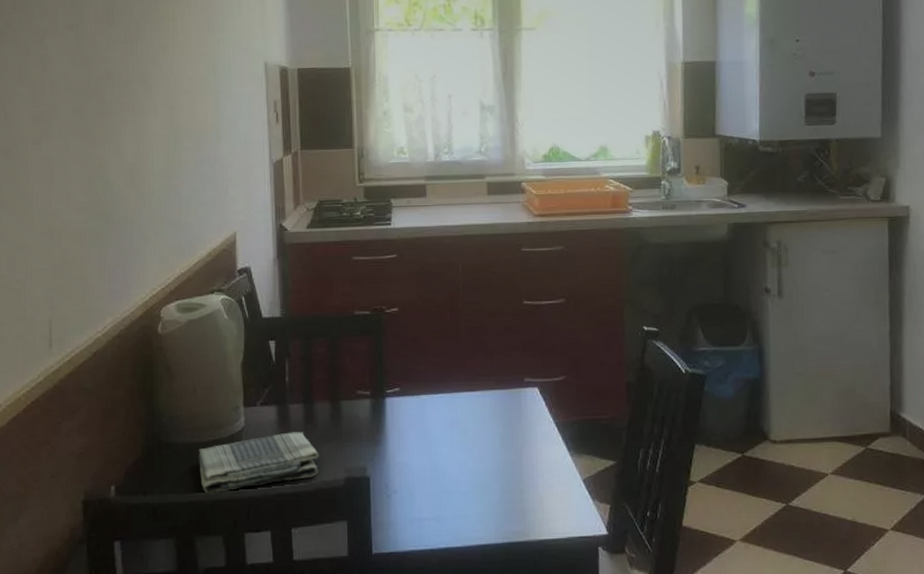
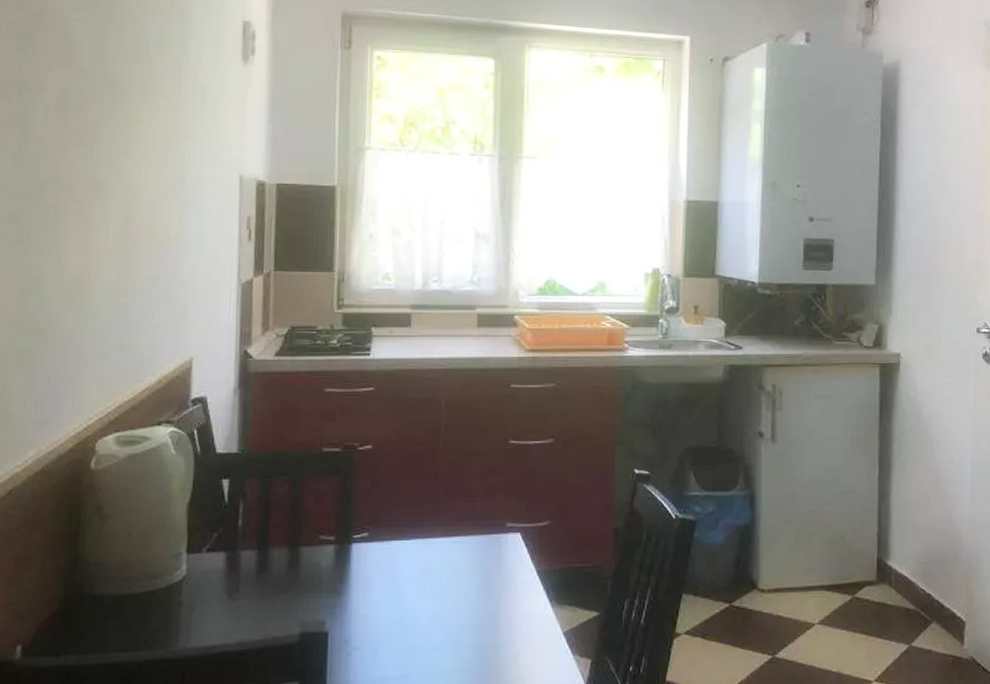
dish towel: present [198,432,319,494] -> none [127,581,271,653]

